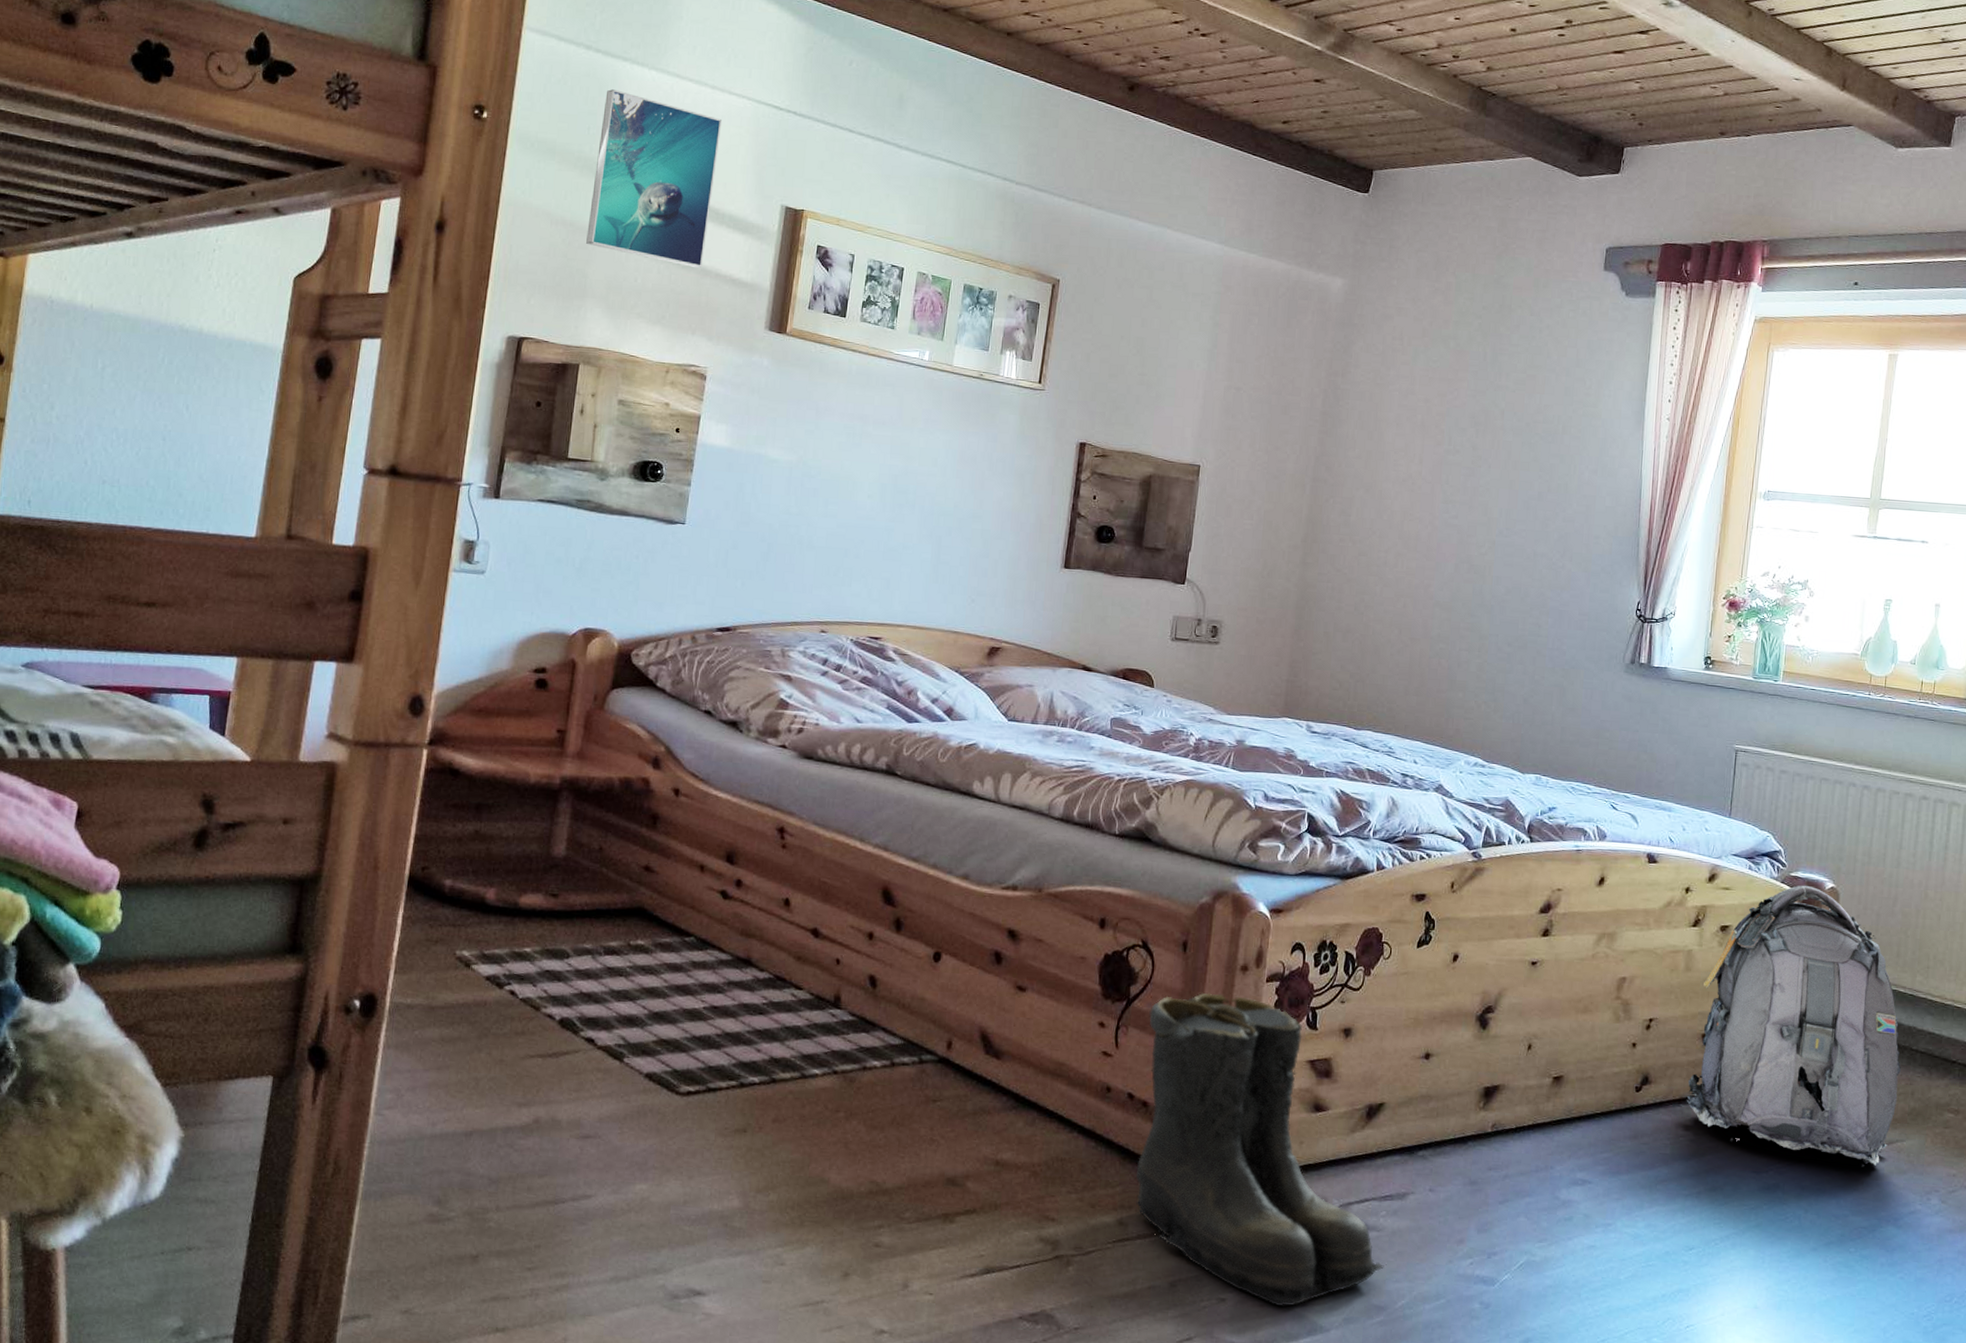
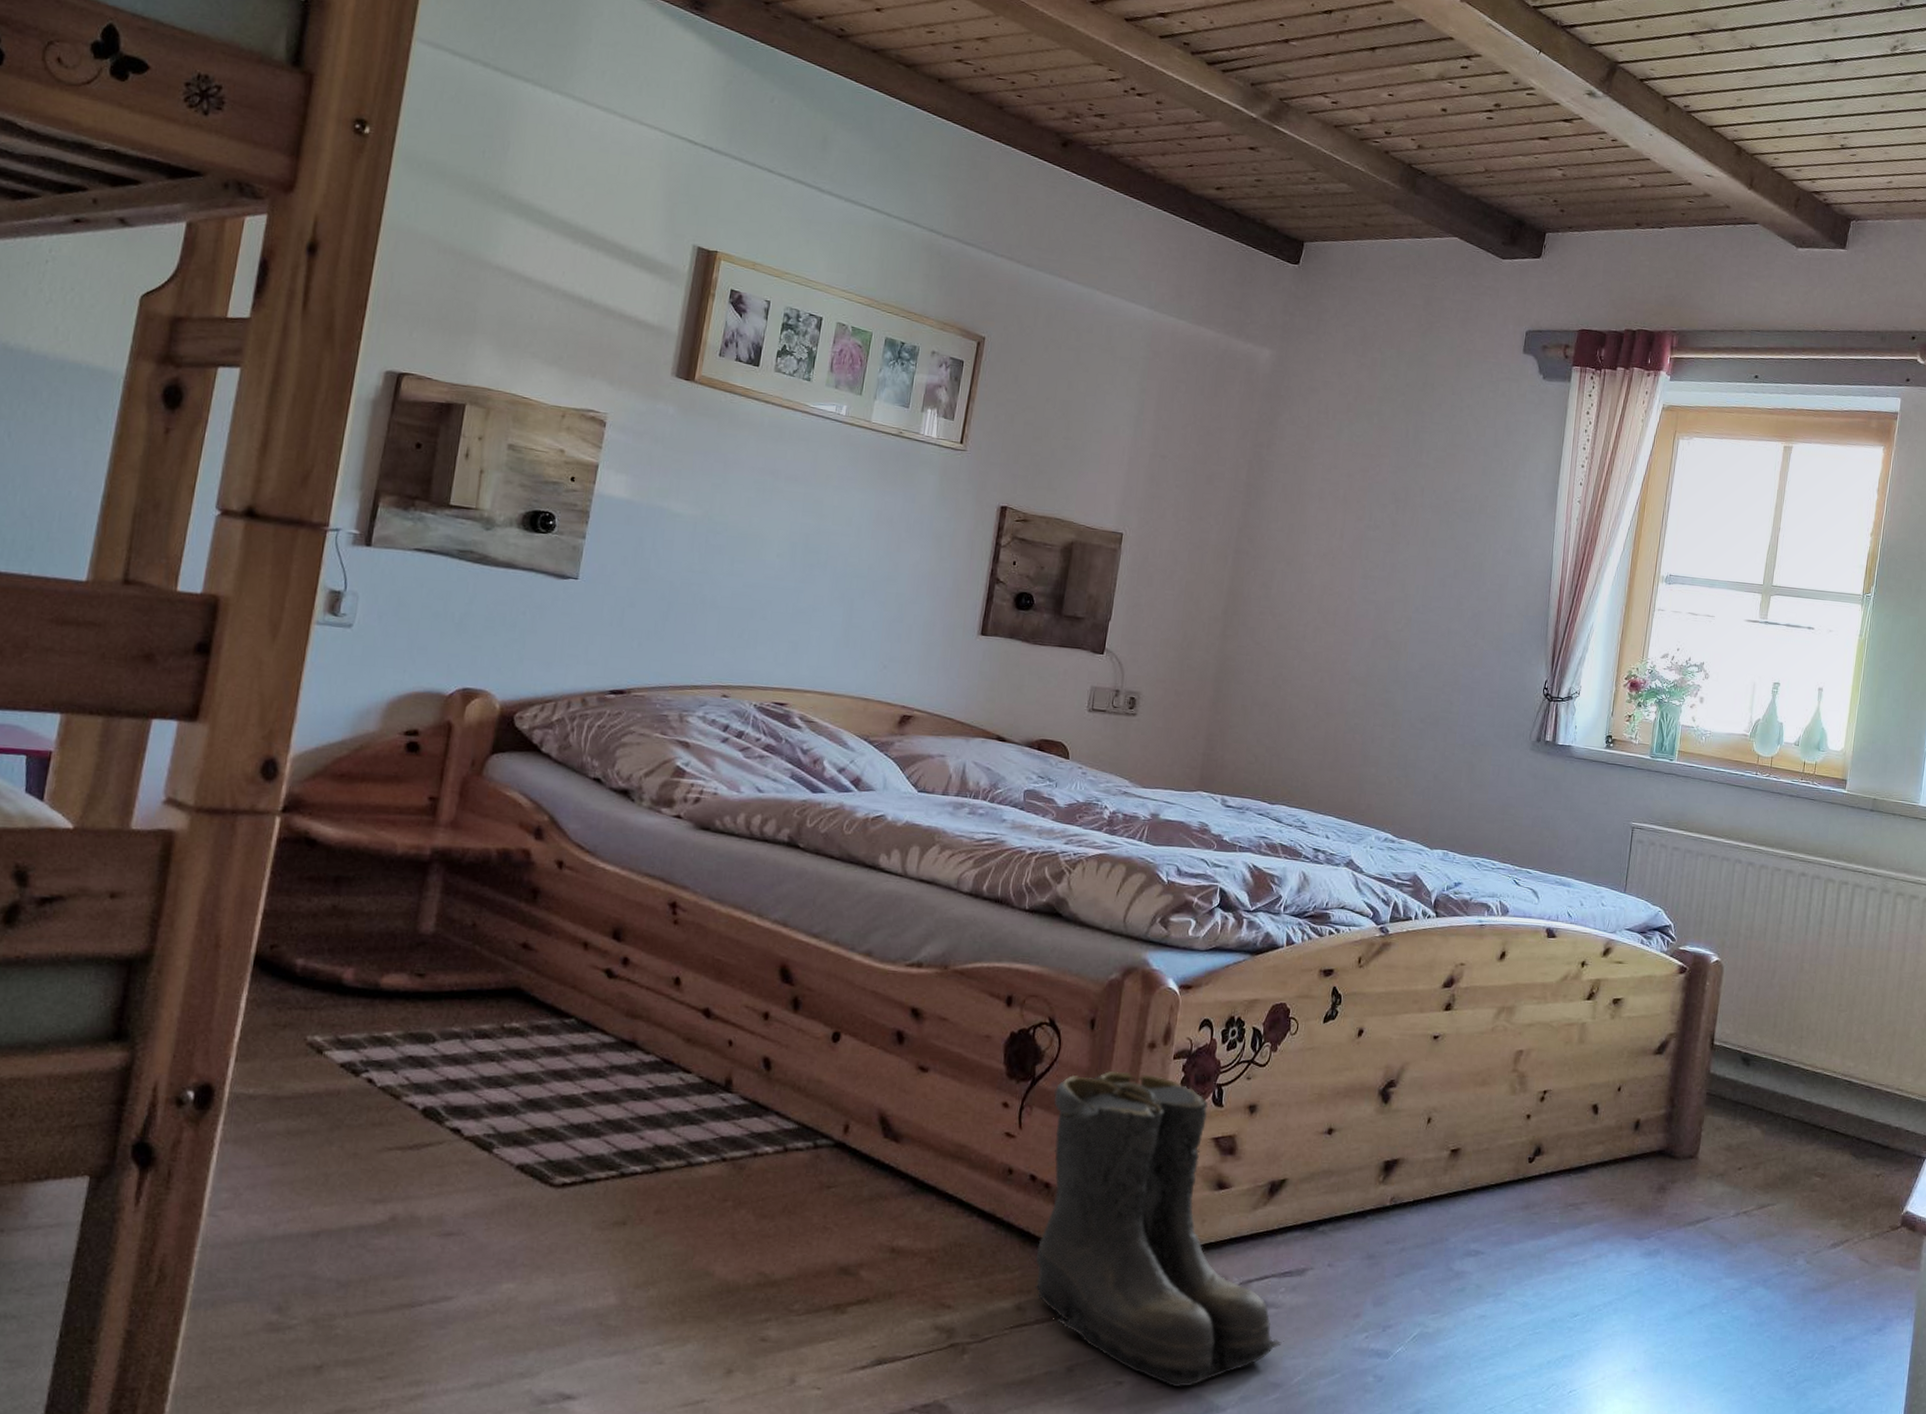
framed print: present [586,89,721,268] -> none [477,111,631,308]
backpack: present [1685,885,1901,1167] -> none [1575,958,1774,1231]

